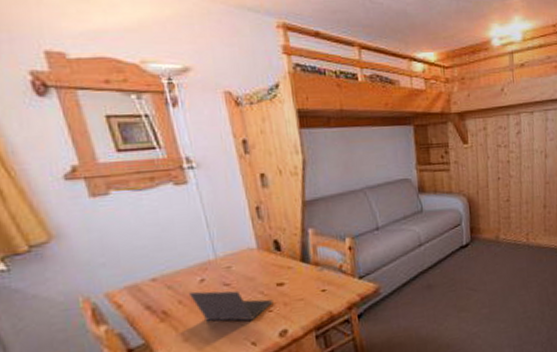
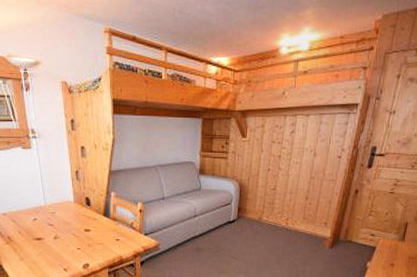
laptop computer: present [189,290,273,322] -> none [26,226,81,253]

